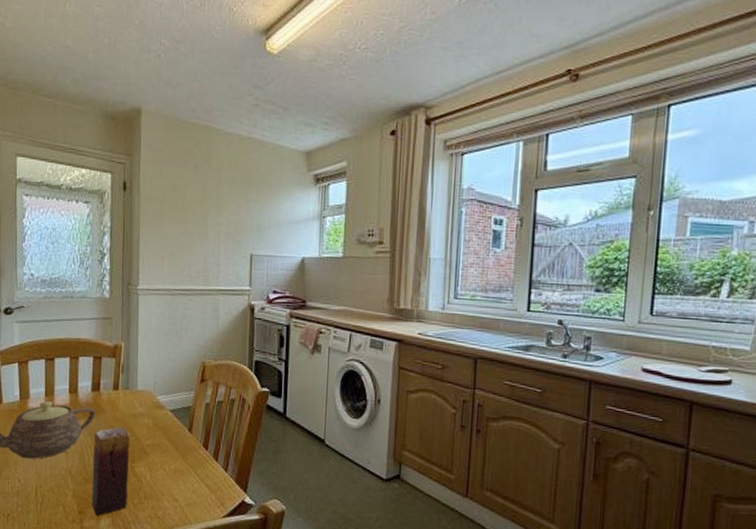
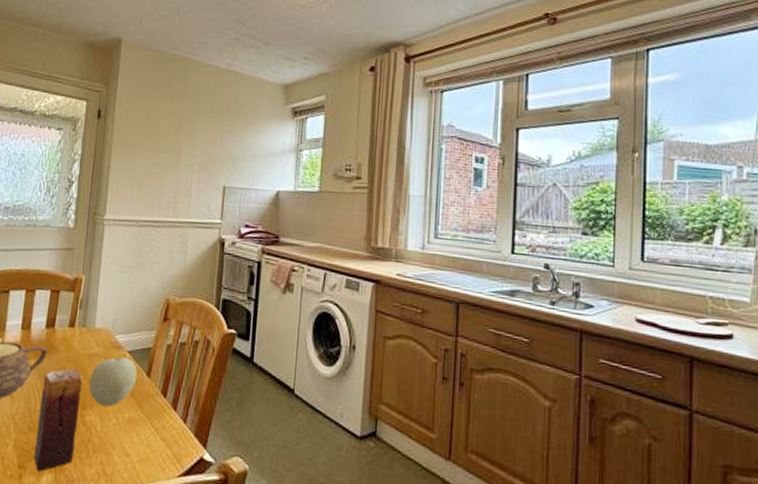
fruit: none [136,416,180,459] -> present [89,357,138,407]

